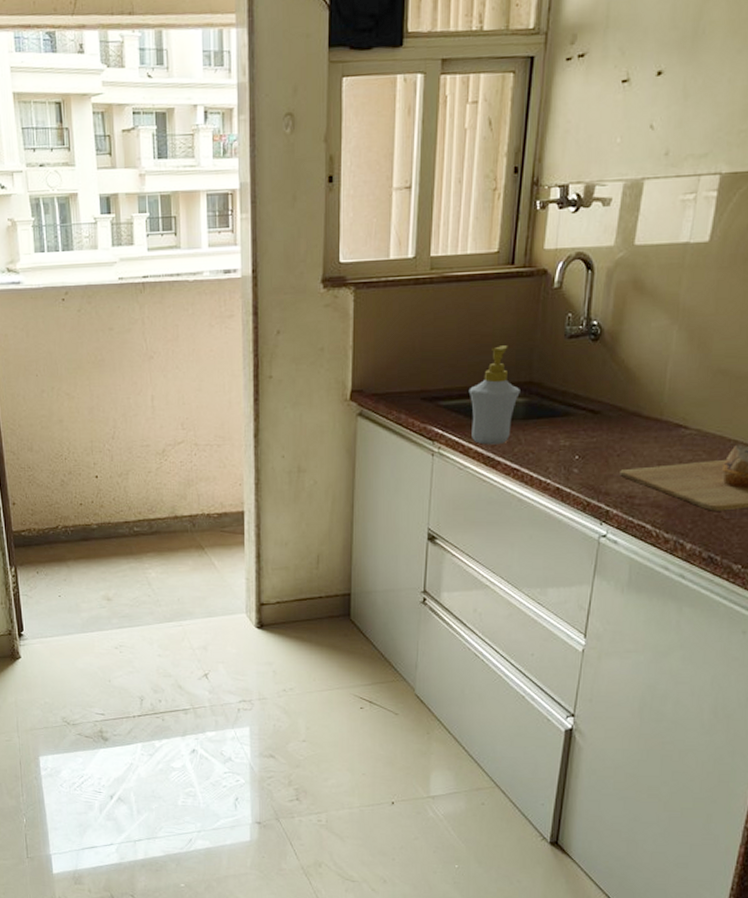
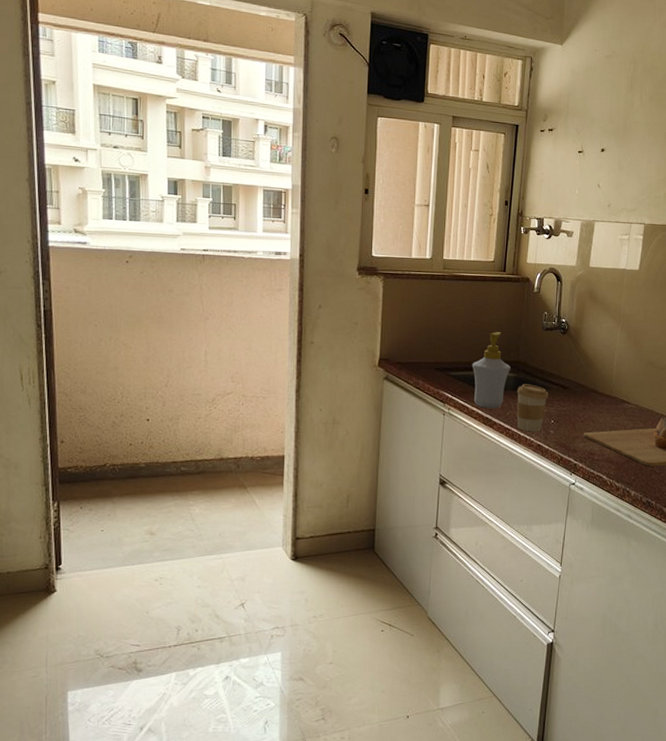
coffee cup: none [528,410,573,472] -> present [516,384,549,432]

